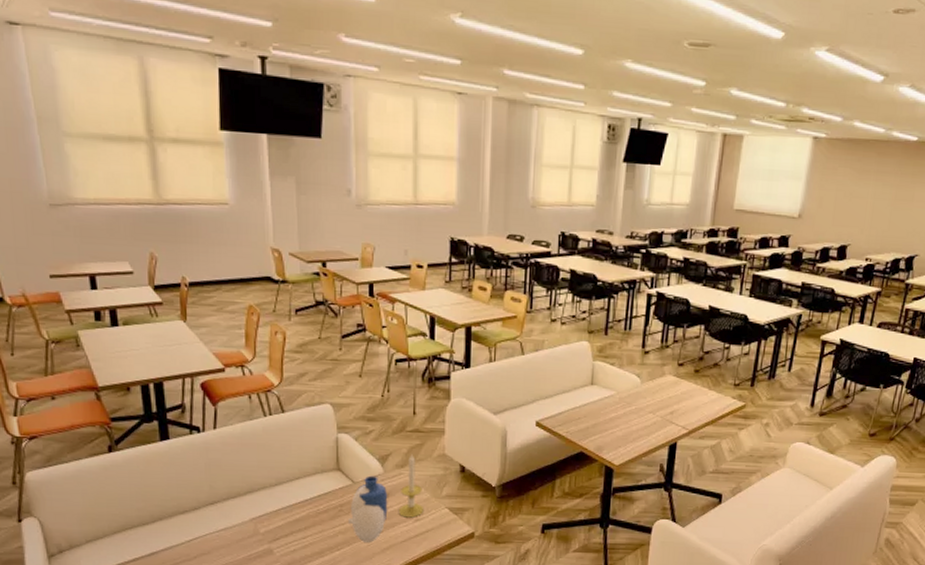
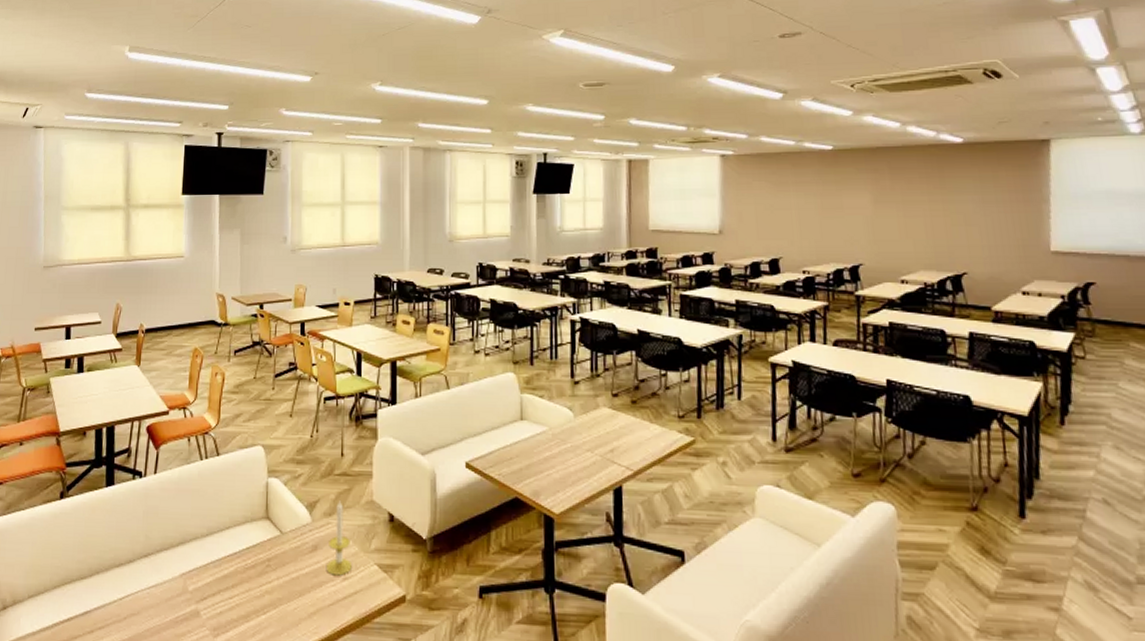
vase: present [348,475,388,542] -> none [275,525,316,605]

